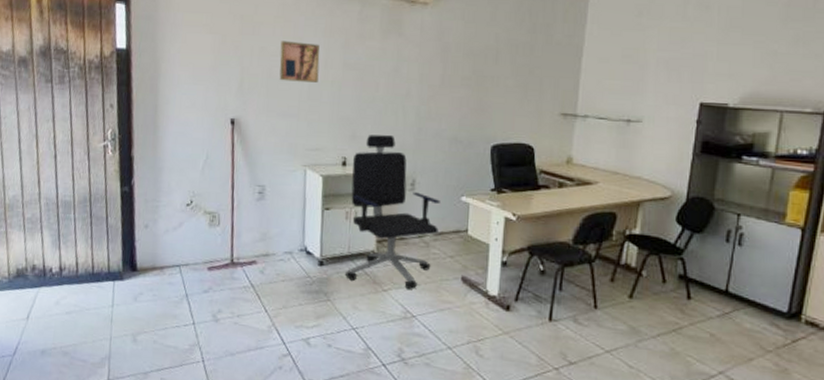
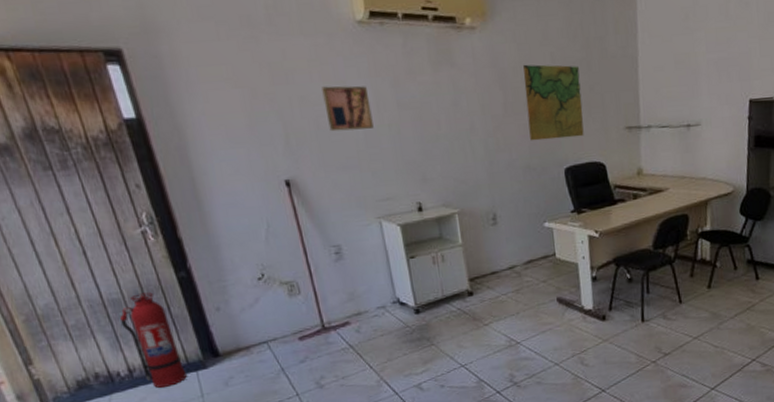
fire extinguisher: none [65,200,105,291] -> present [119,292,187,388]
office chair: present [344,134,440,289] -> none [428,172,528,323]
map: none [462,41,521,117] -> present [523,64,584,141]

